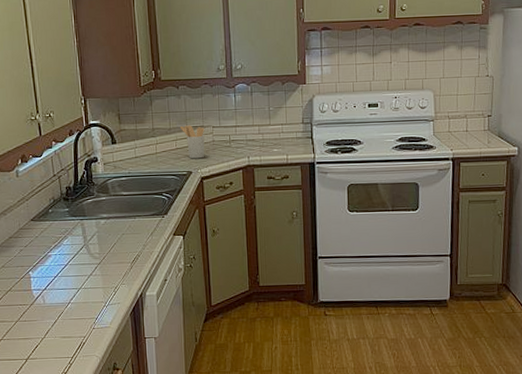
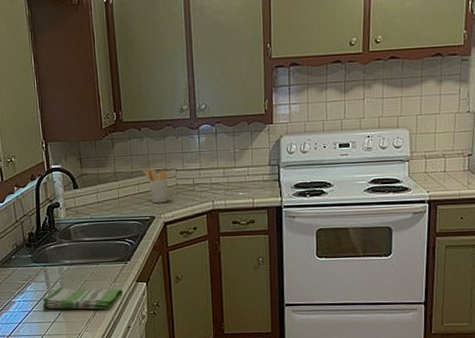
dish towel: none [79,240,160,263] -> present [42,287,123,310]

